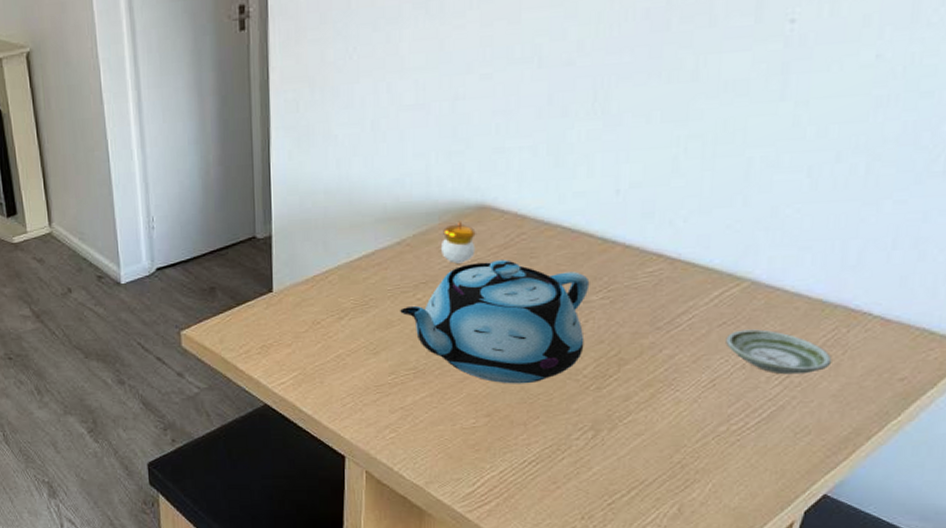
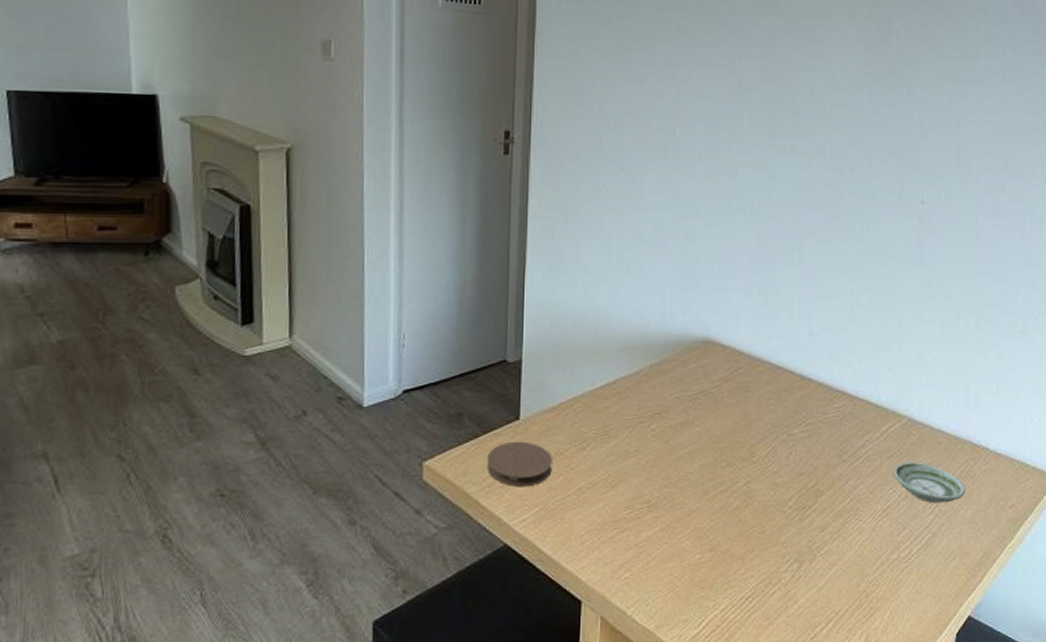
coaster: none [242,312,309,354] -> present [486,441,552,487]
teapot: present [400,260,590,384] -> none [637,393,792,517]
candle: present [440,221,476,264] -> none [672,353,702,395]

